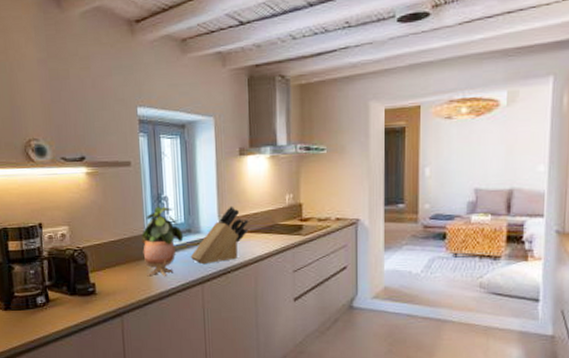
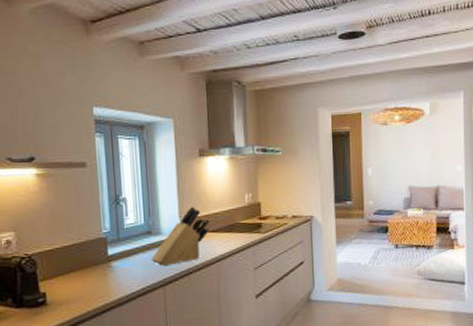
potted plant: present [141,206,184,276] -> none [98,208,144,281]

